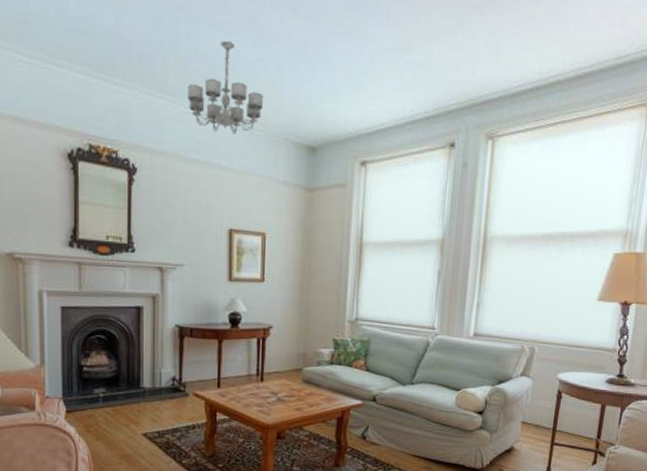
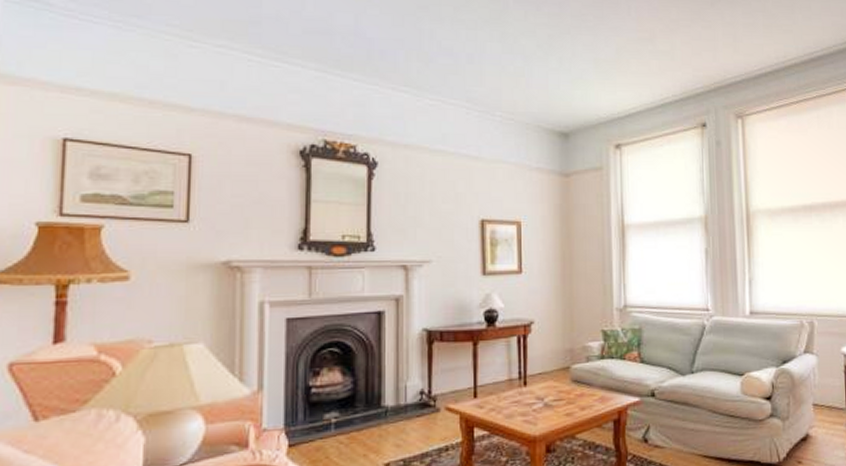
chandelier: present [188,40,263,134] -> none [432,36,511,124]

